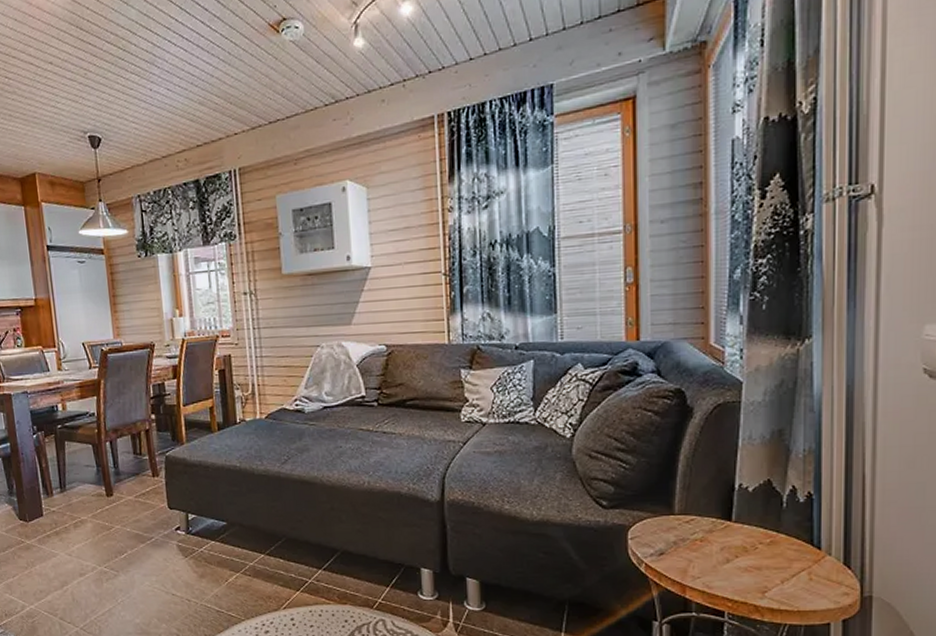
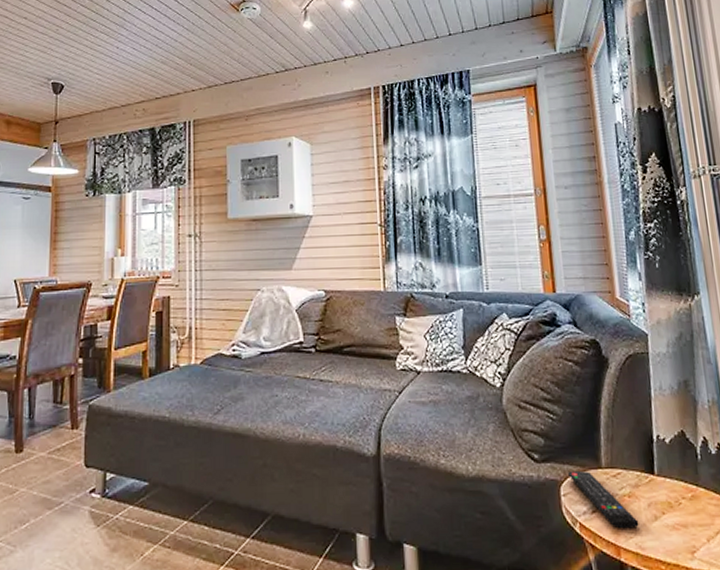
remote control: none [638,516,709,570] -> present [568,470,639,529]

